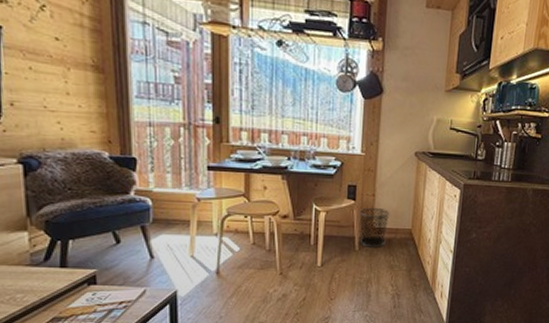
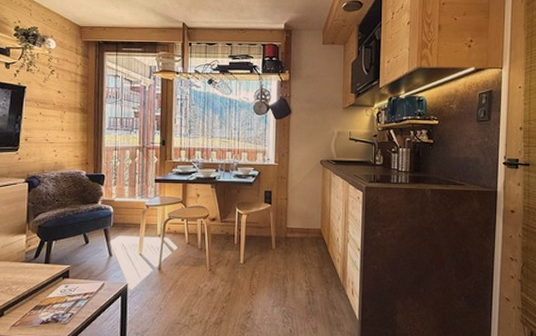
waste bin: present [359,207,390,248] -> none [275,209,301,246]

